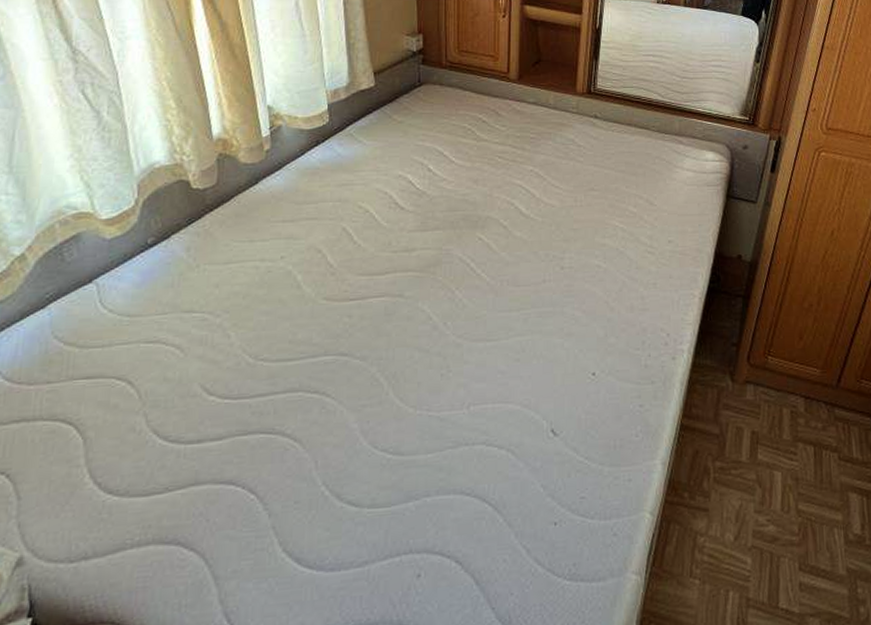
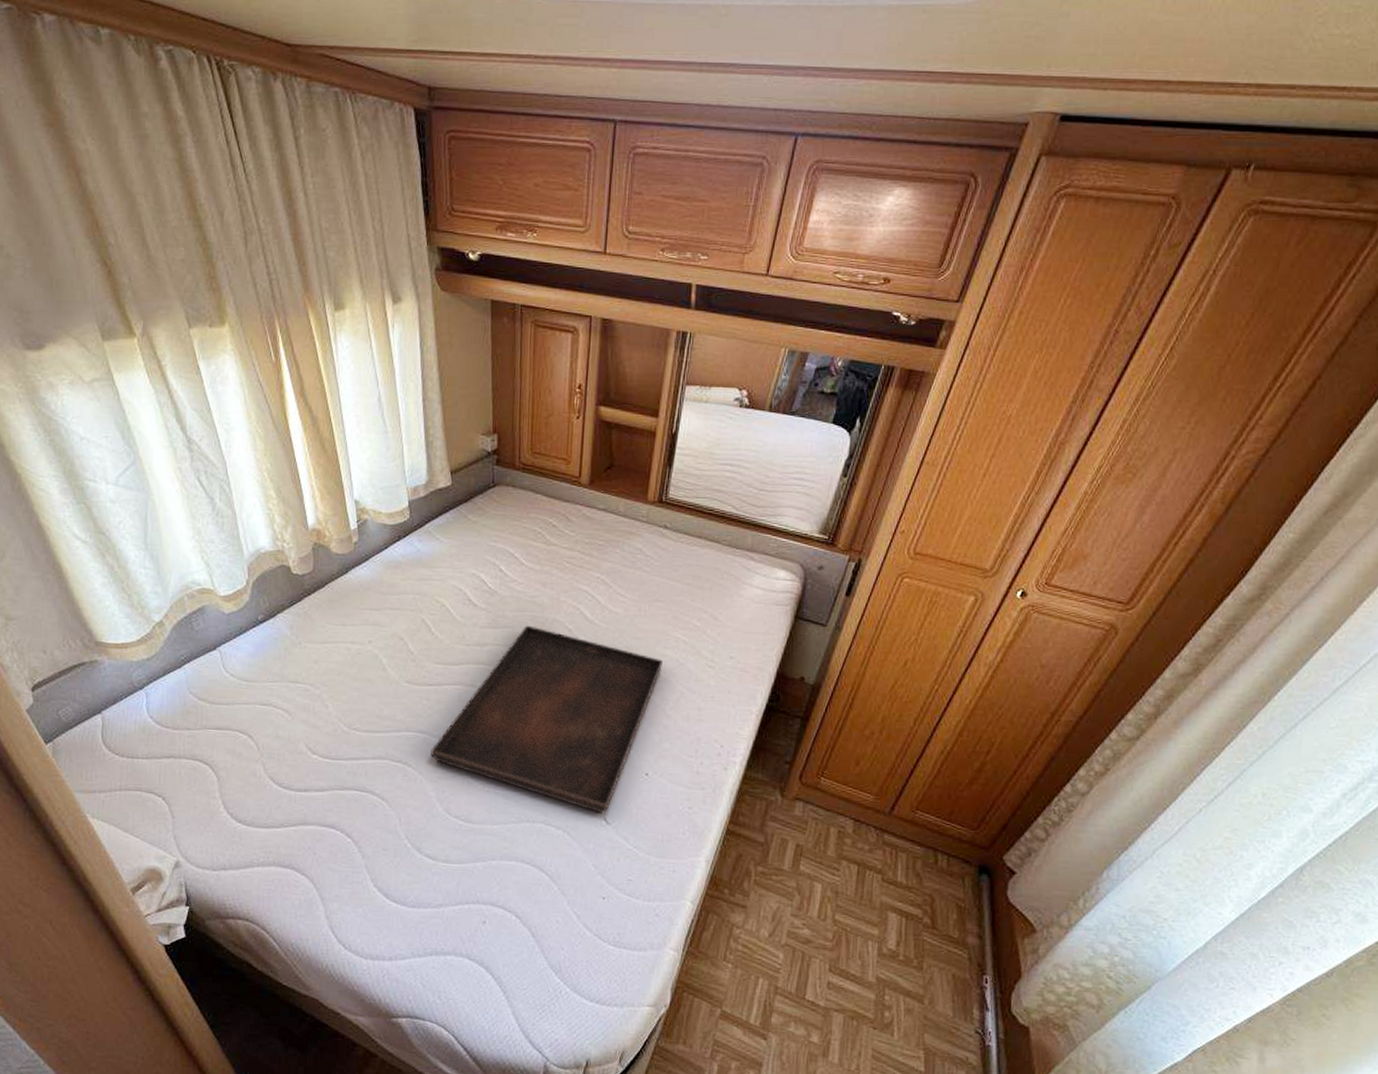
serving tray: none [353,225,603,425] -> present [431,625,664,814]

